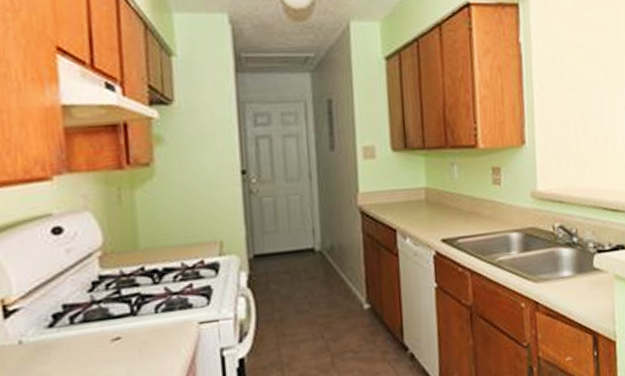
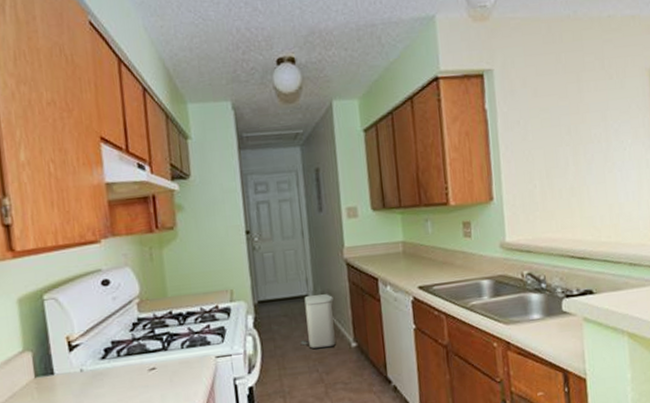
pedal bin: none [303,247,345,313] -> present [300,294,336,350]

